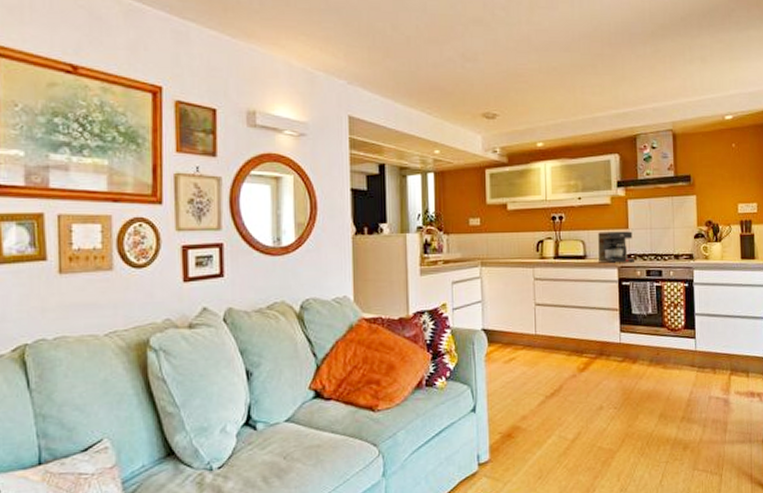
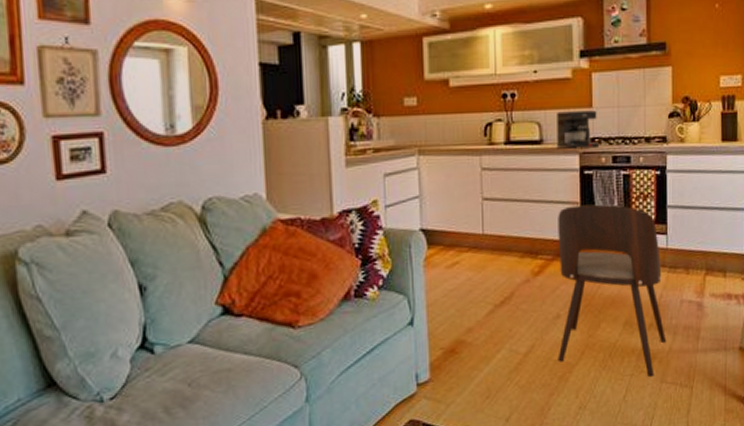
dining chair: none [600,311,697,464] -> present [558,204,667,377]

